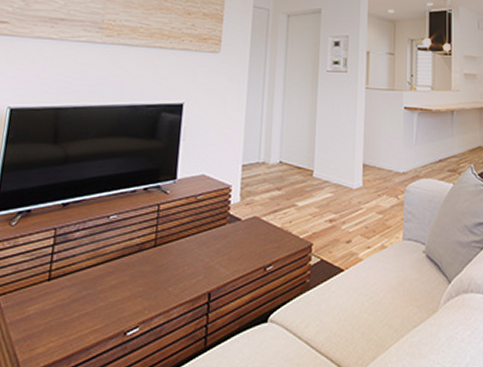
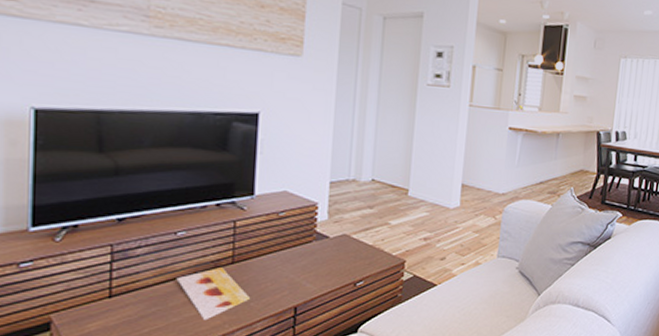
painting: none [105,251,170,306] -> present [176,267,251,321]

